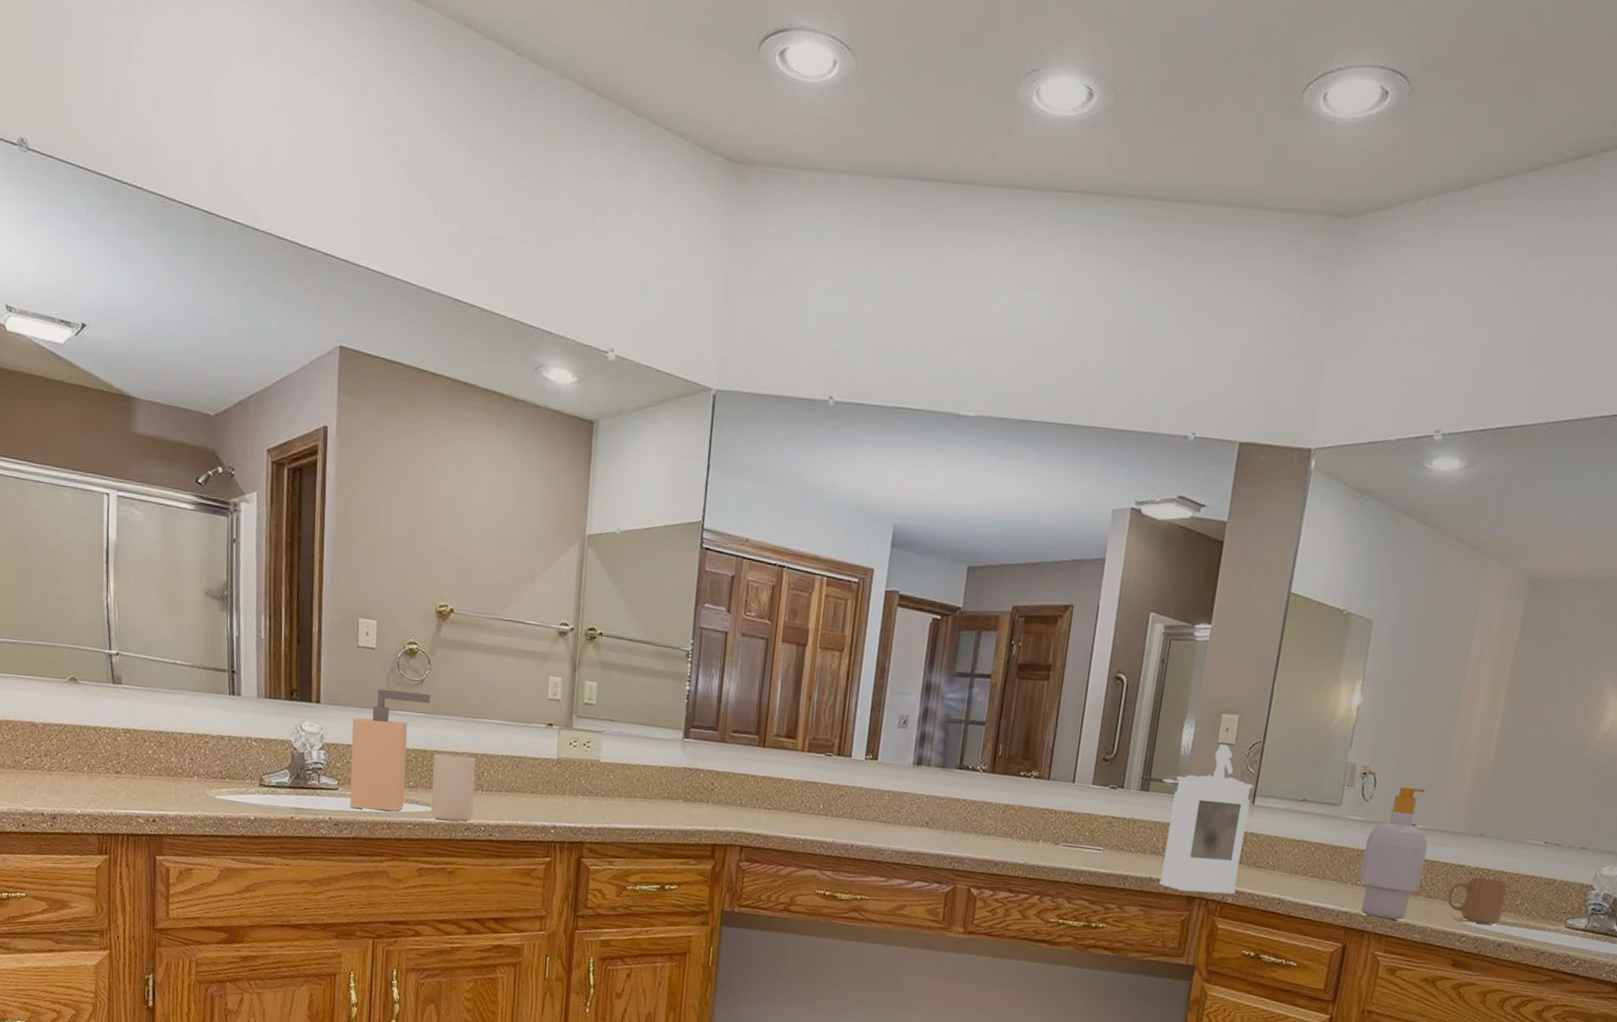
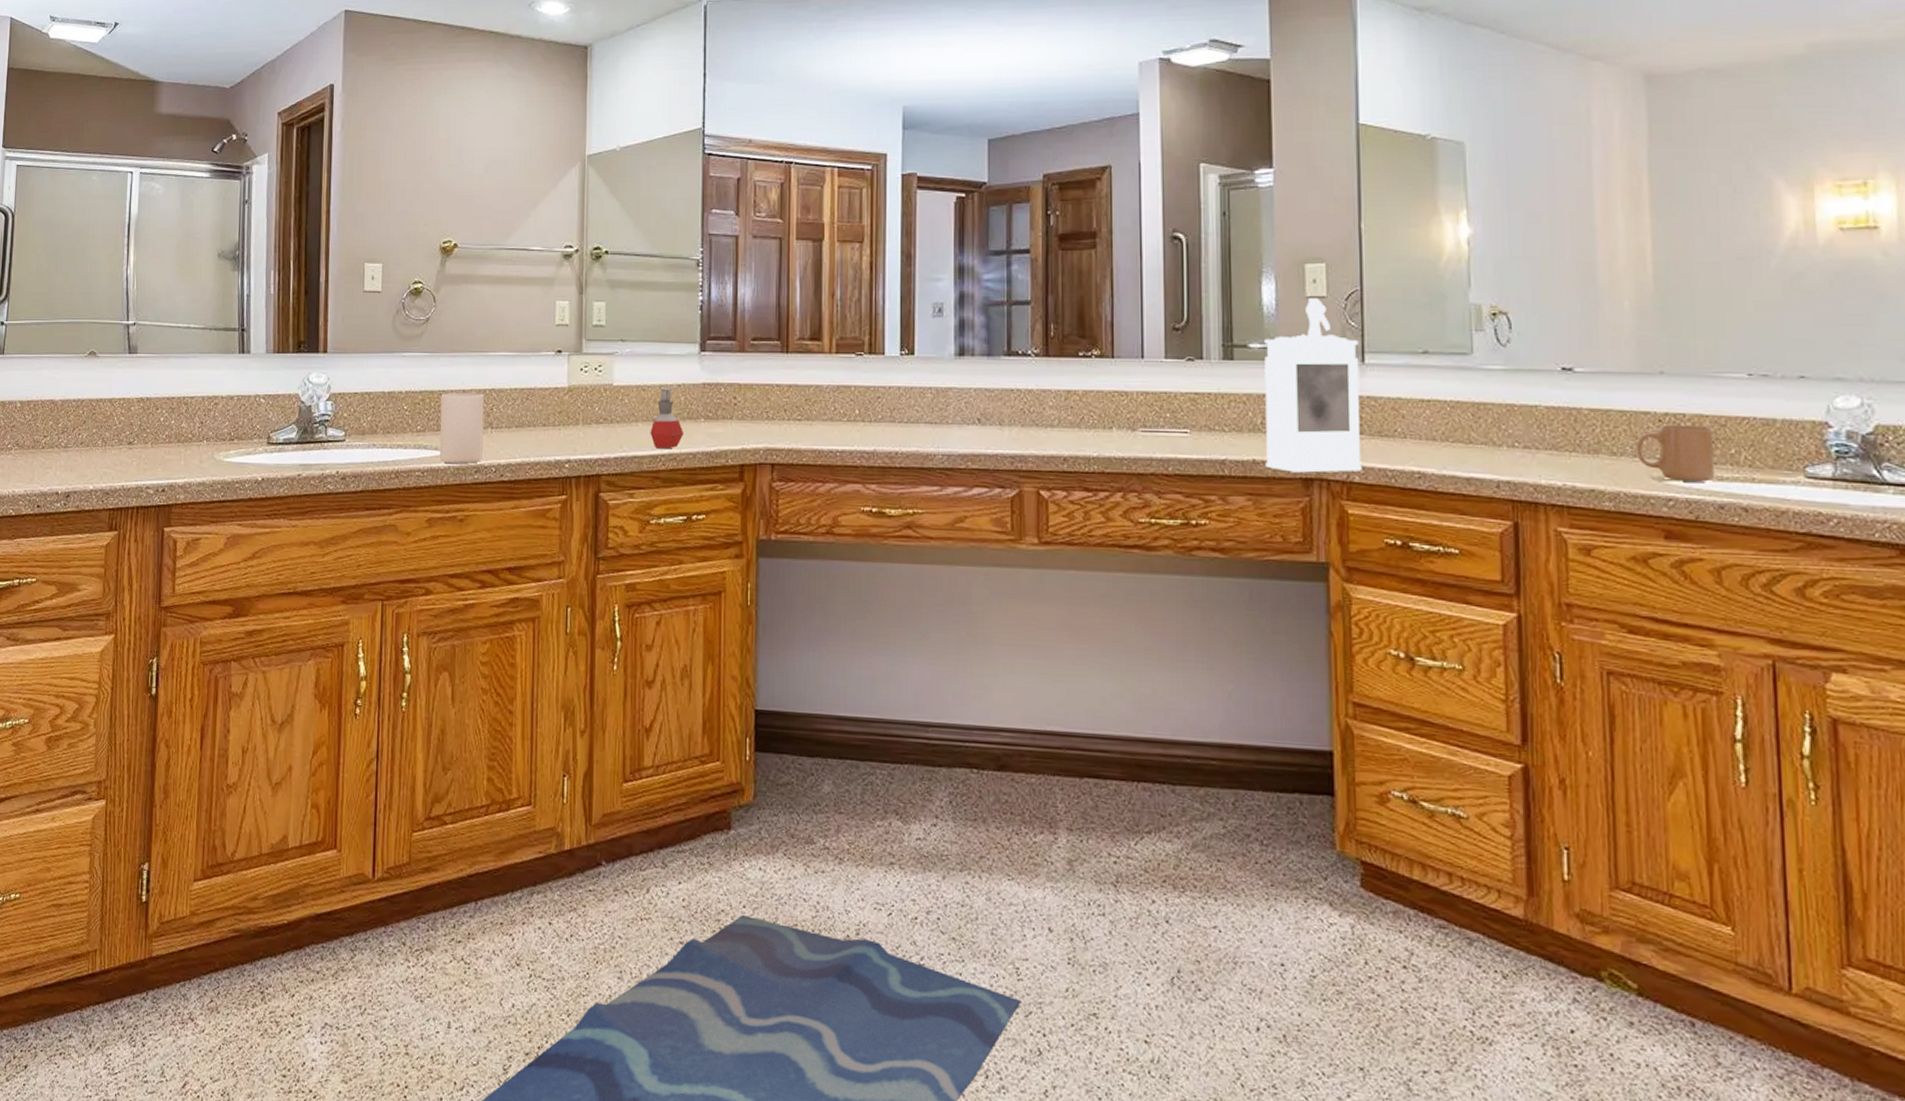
soap dispenser: present [350,688,430,812] -> none [357,332,436,460]
perfume bottle: none [632,768,664,824] -> present [650,388,685,448]
soap bottle: present [1358,787,1428,920] -> none [1514,326,1597,486]

